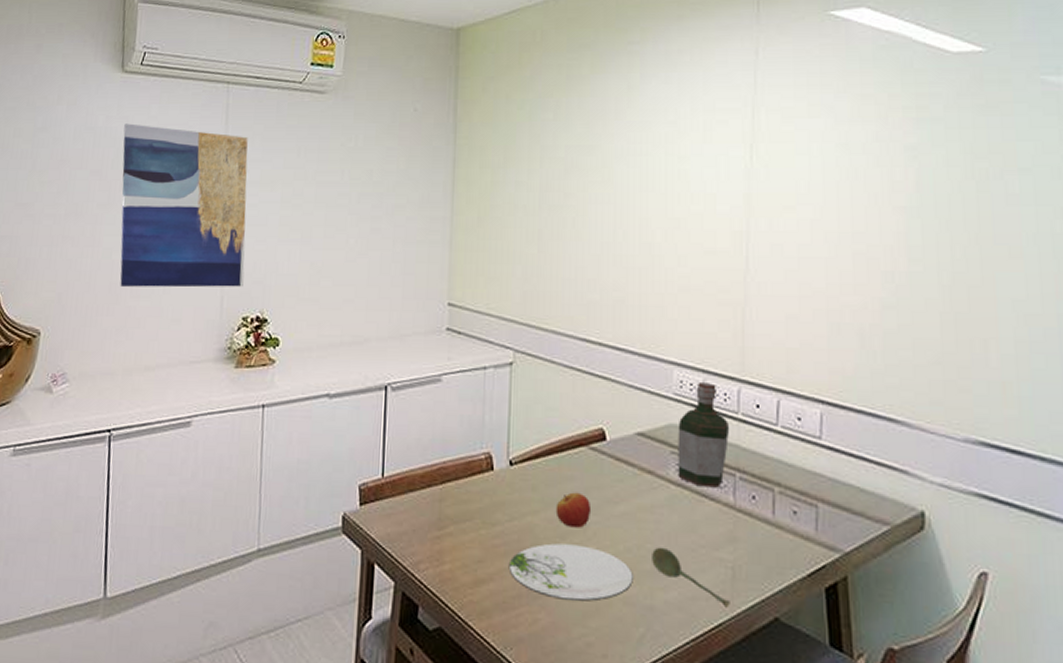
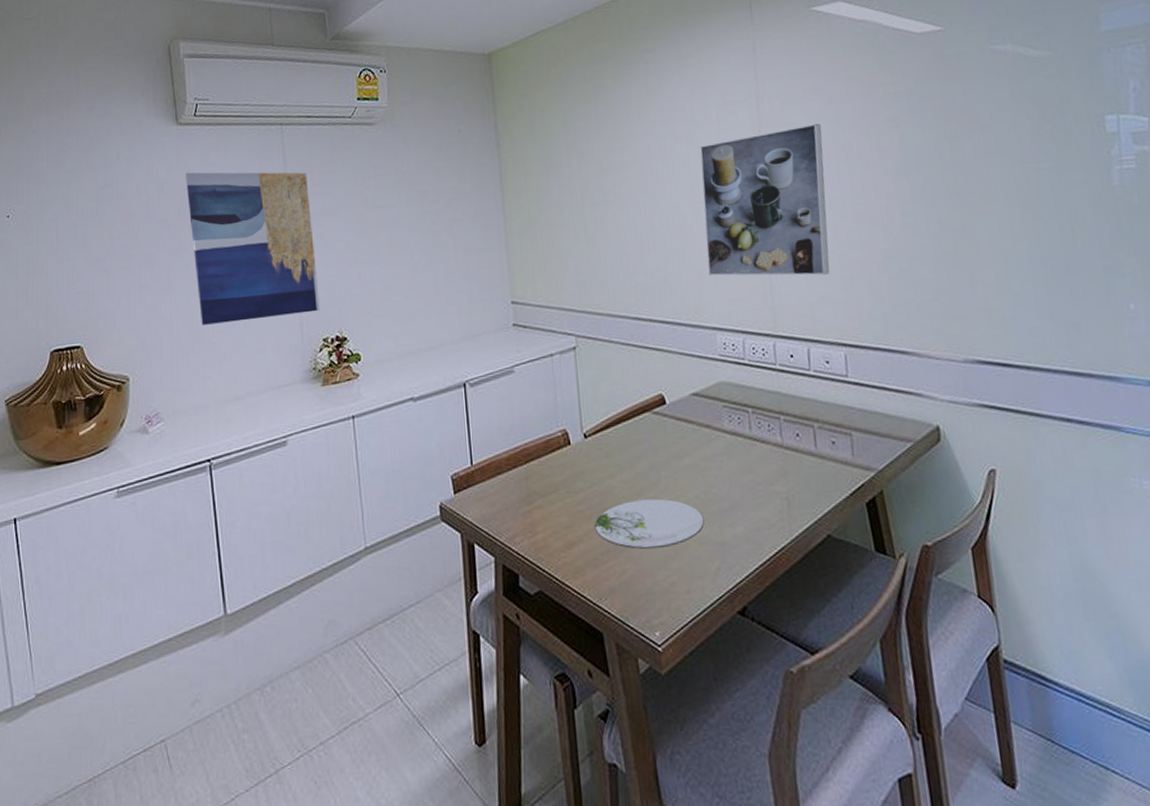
apple: present [555,492,592,528] -> none [629,453,661,485]
soupspoon: present [652,547,730,608] -> none [717,489,789,533]
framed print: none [673,143,825,318] -> present [700,123,830,276]
bottle: present [678,383,730,488] -> none [726,341,771,433]

